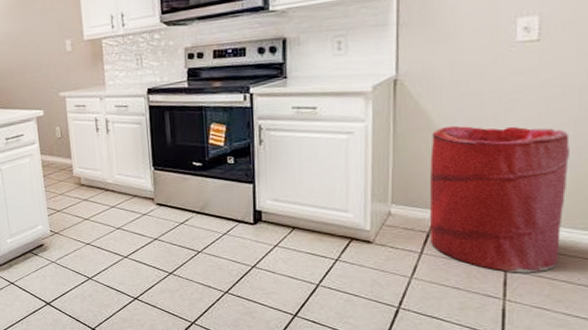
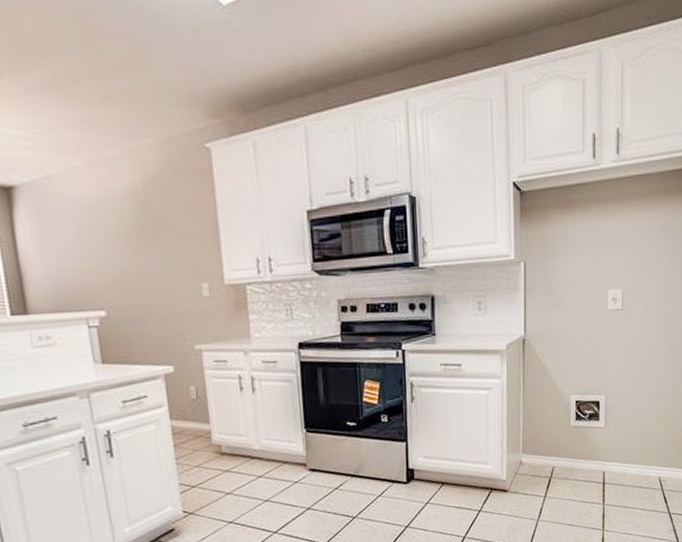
laundry hamper: present [430,125,570,273] -> none [551,381,642,507]

